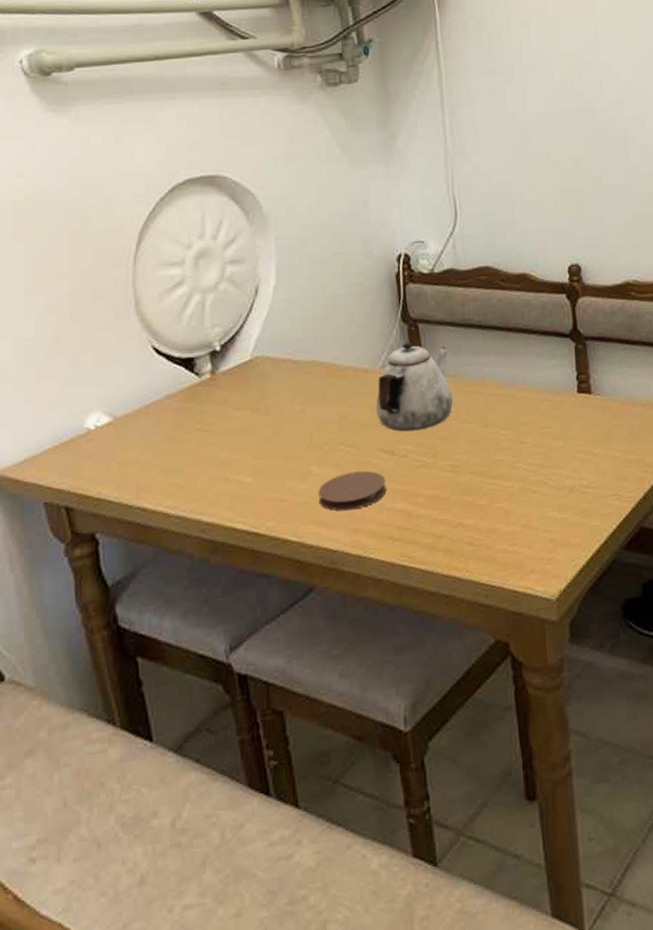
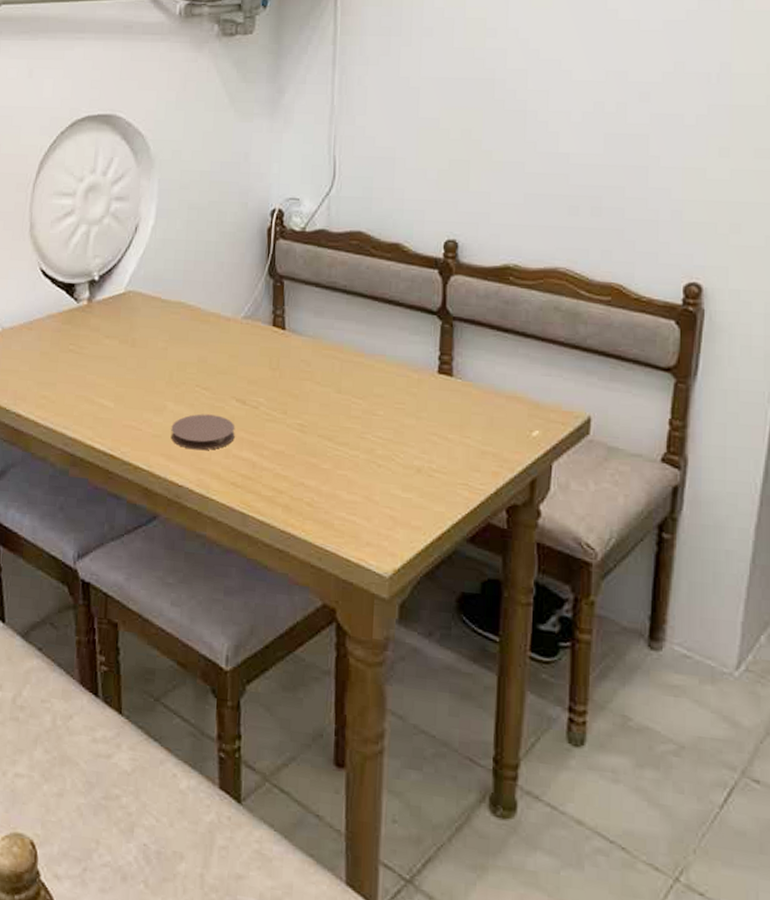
teapot: present [375,343,453,432] -> none [233,297,310,385]

